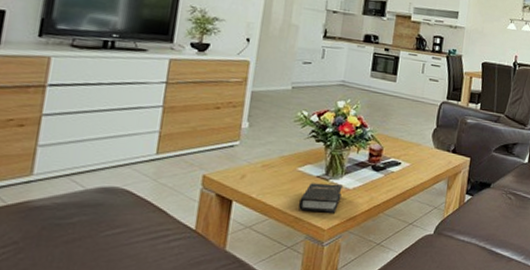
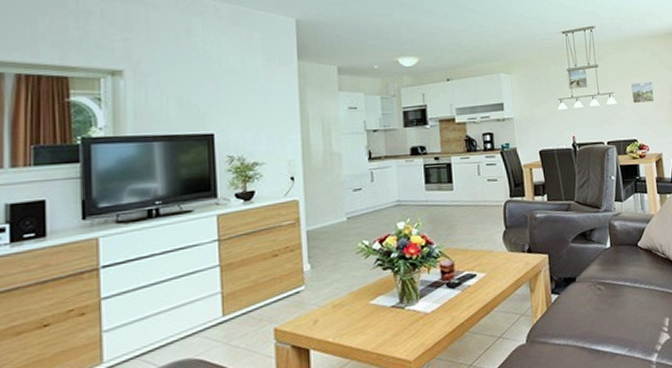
hardback book: present [298,183,343,213] -> none [378,310,421,346]

